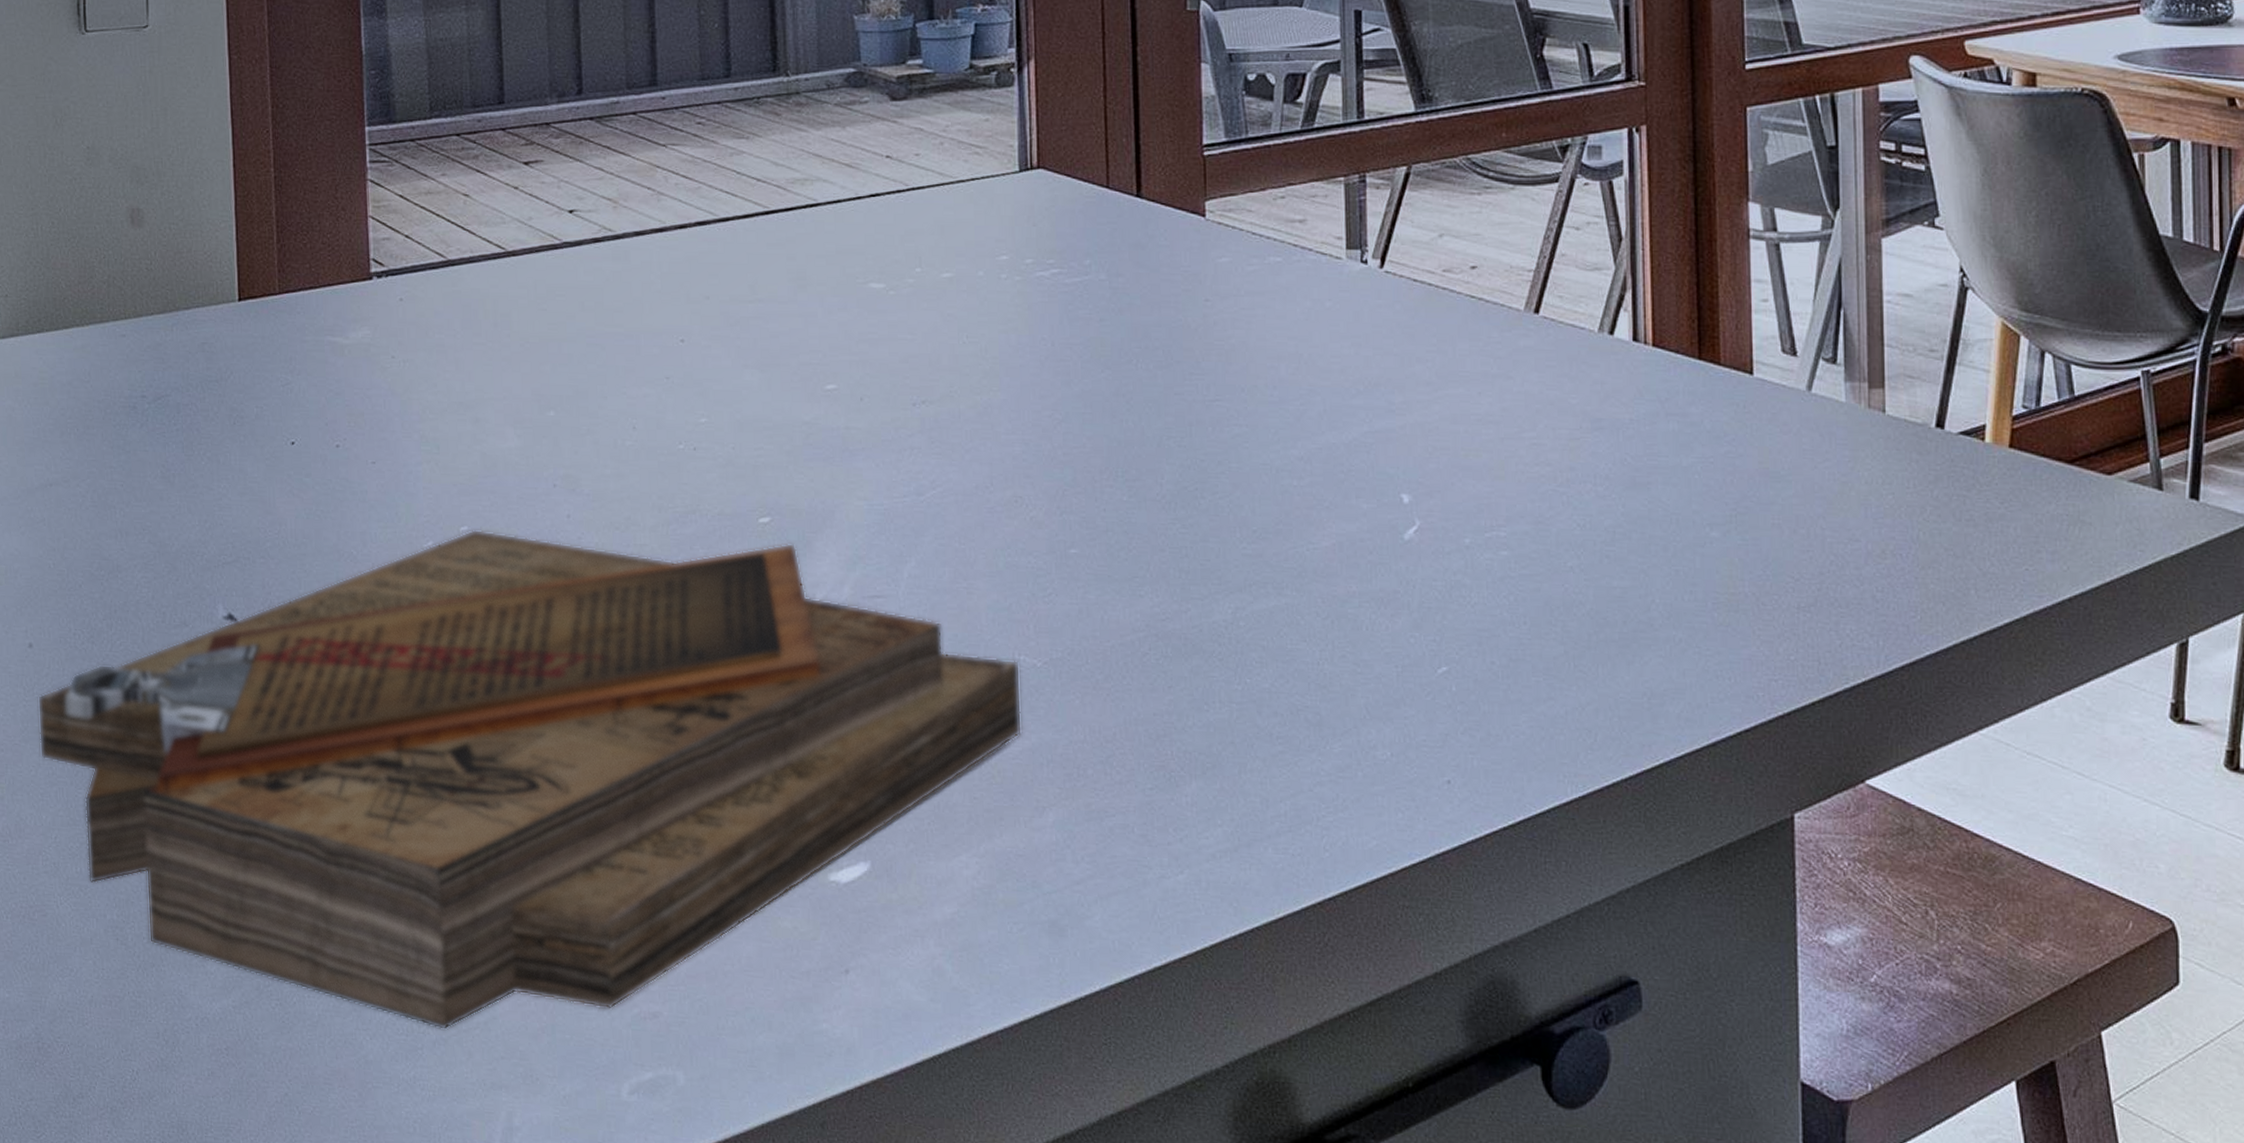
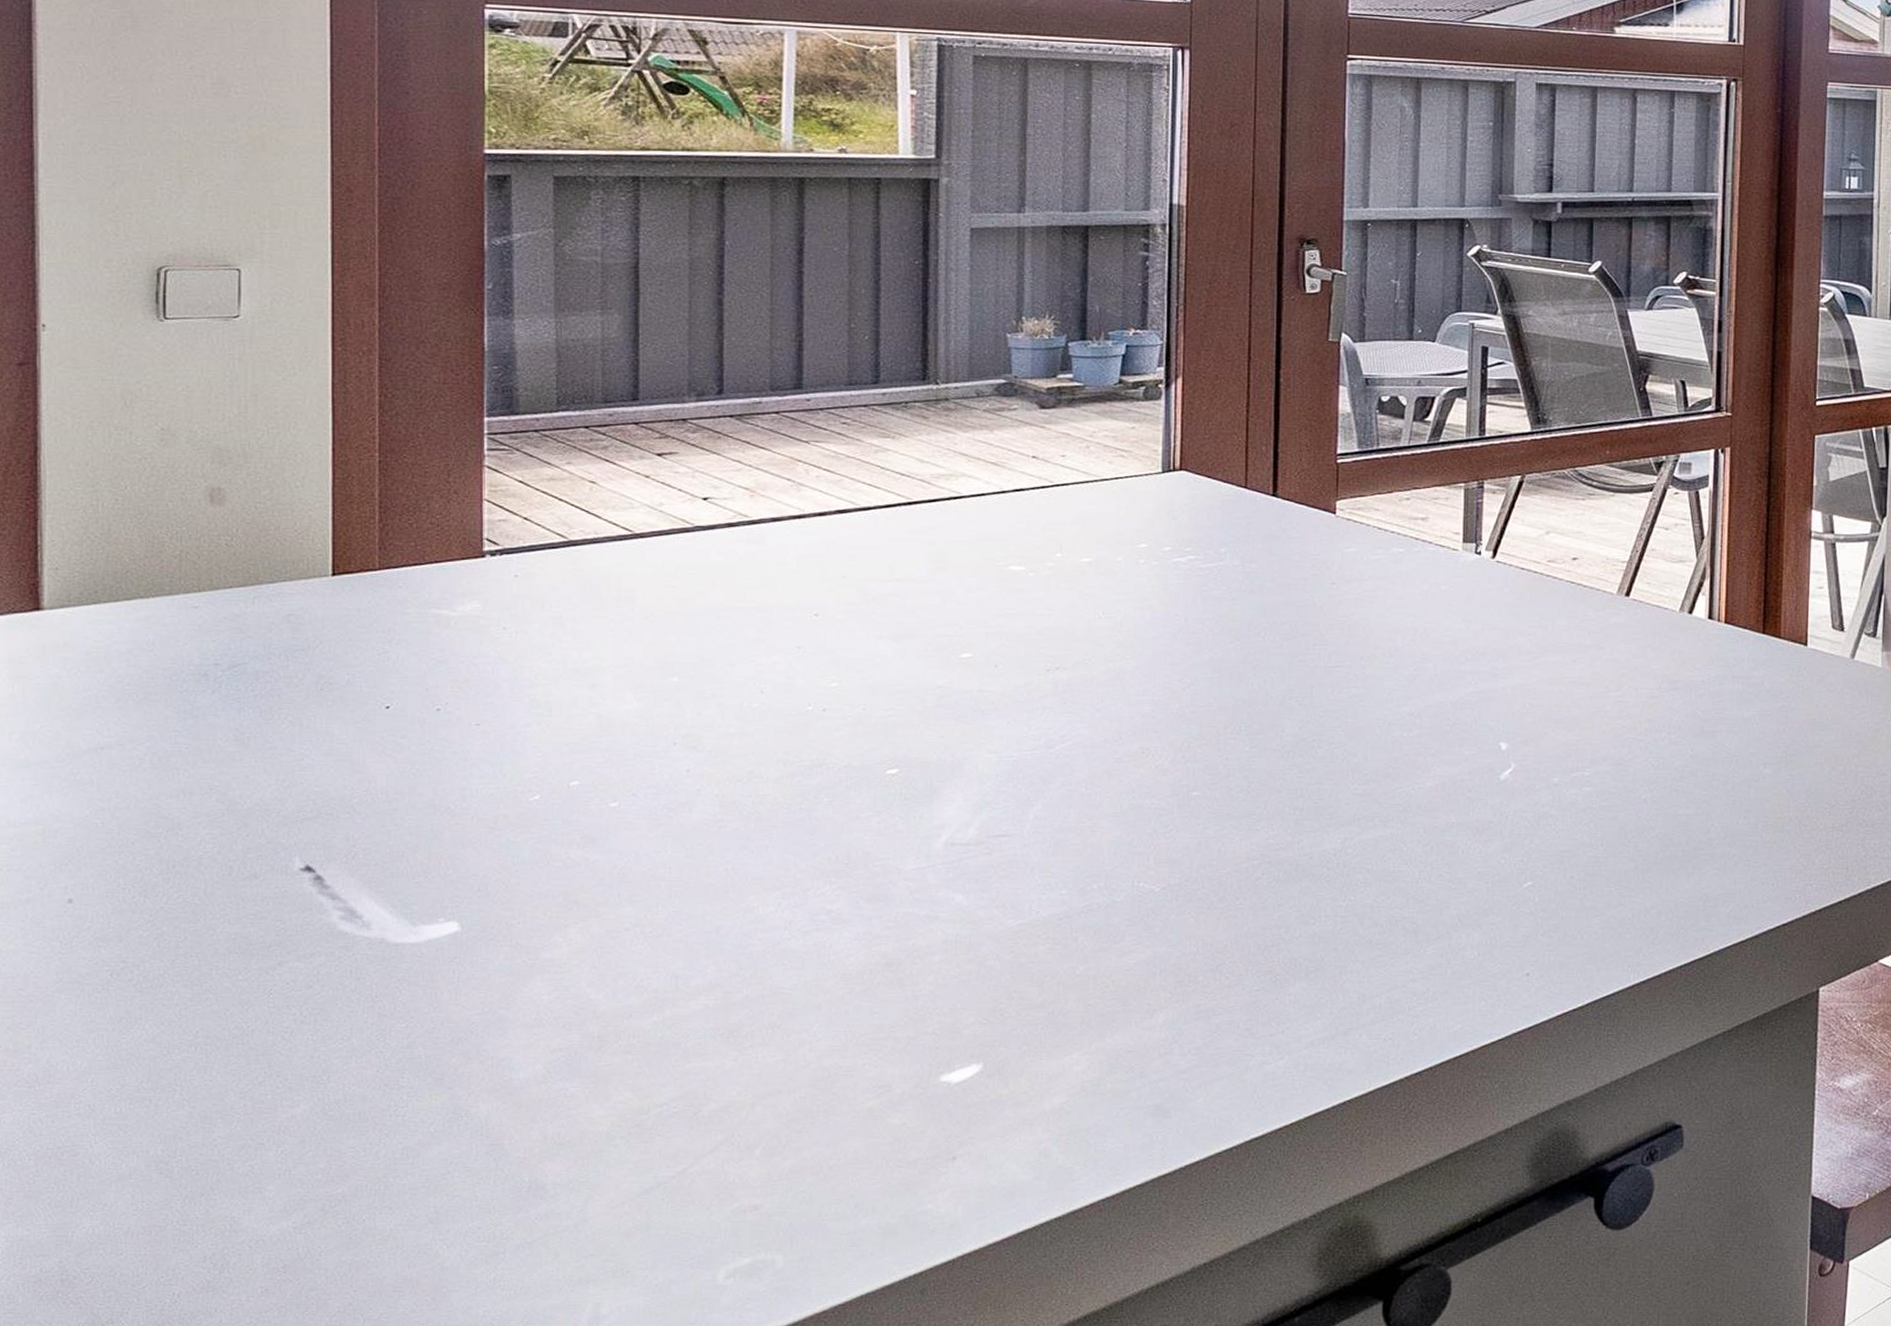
clipboard: present [37,529,1023,1031] -> none [76,783,1139,1235]

